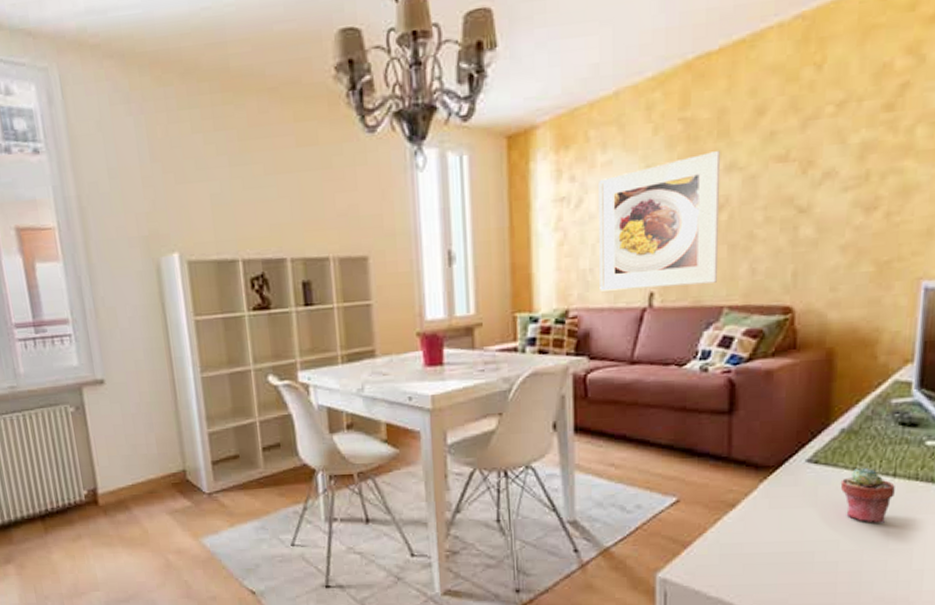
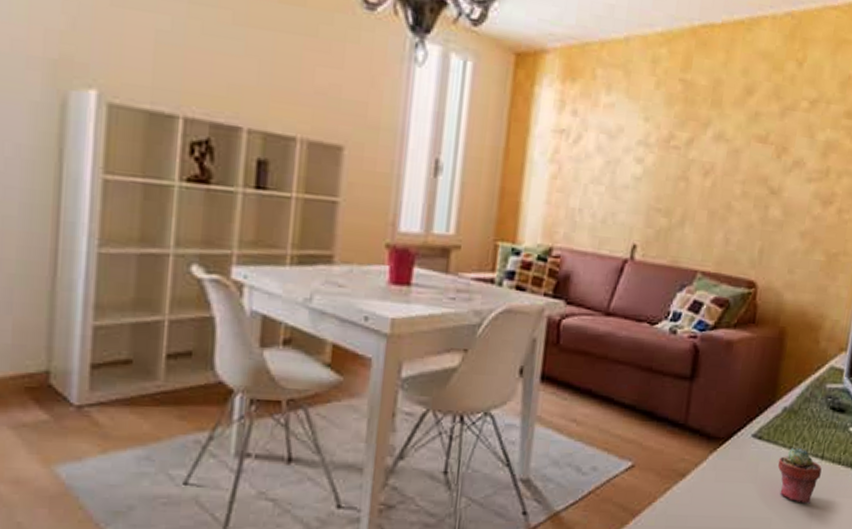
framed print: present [599,151,721,292] -> none [586,118,713,246]

